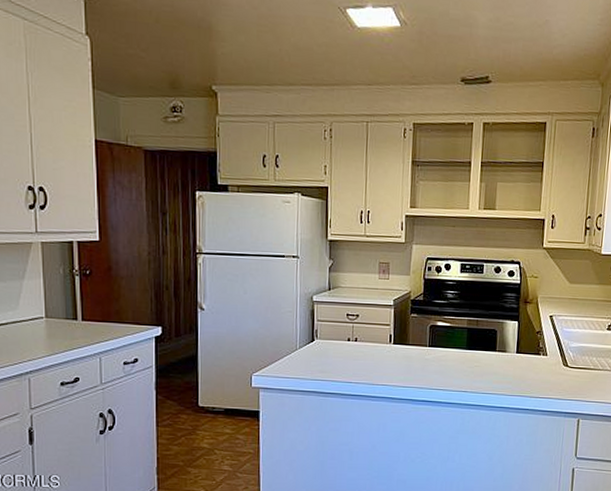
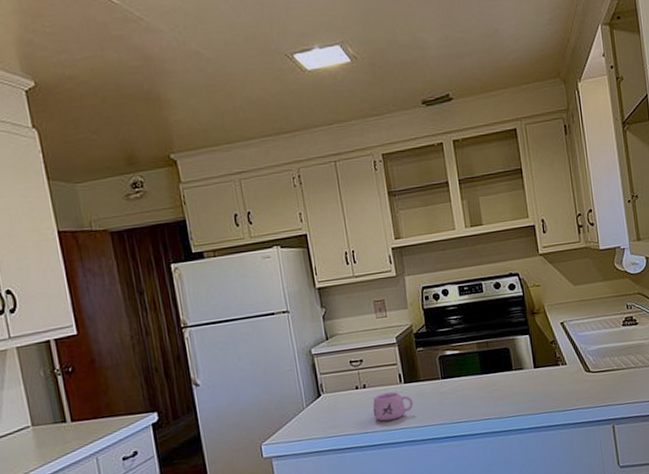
mug: none [359,349,398,376] -> present [372,391,413,422]

